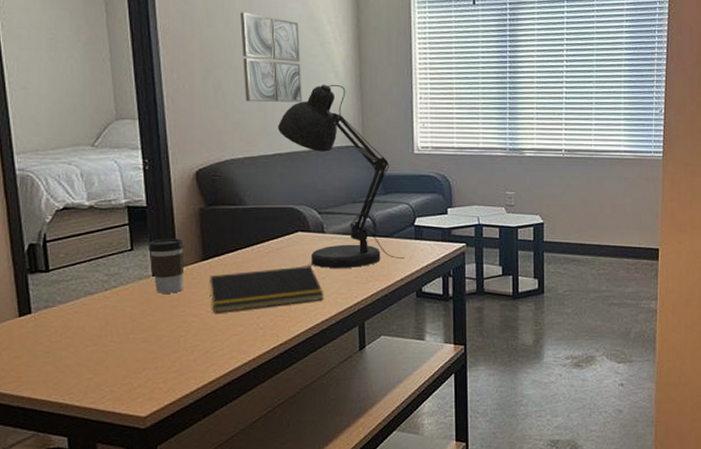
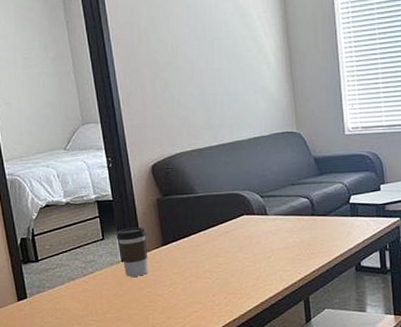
notepad: present [208,266,324,313] -> none [169,246,271,293]
wall art: present [240,12,302,103] -> none [180,16,239,99]
desk lamp: present [277,85,404,268] -> none [219,75,342,248]

